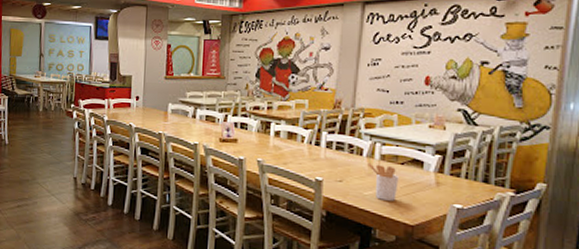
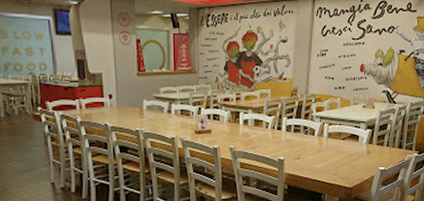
utensil holder: present [367,162,399,201] -> none [318,140,341,170]

